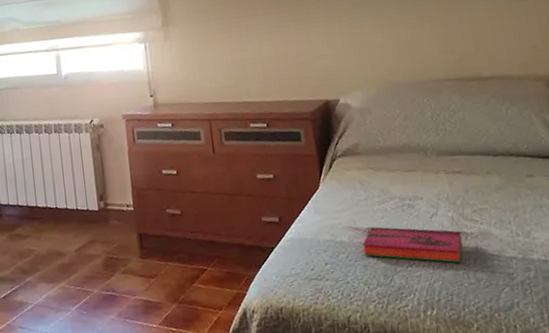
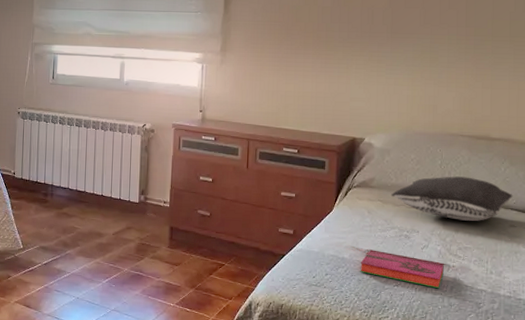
pillow: none [381,126,523,178] -> present [390,176,513,221]

